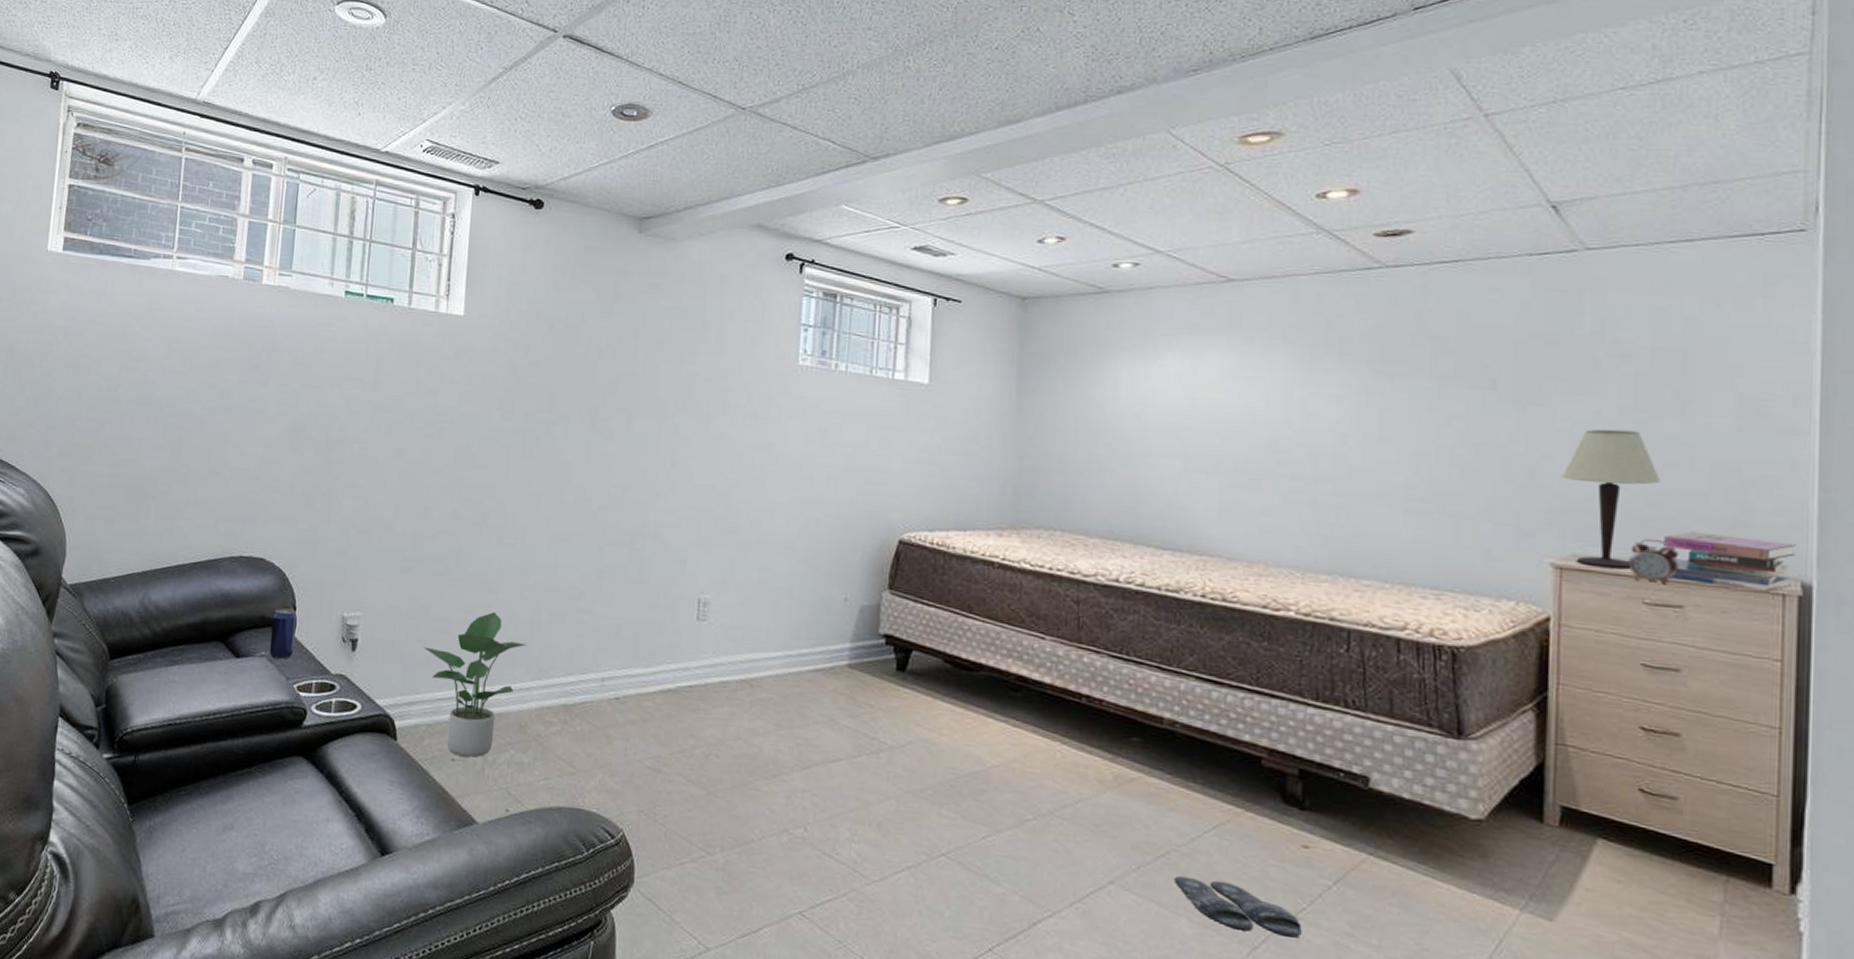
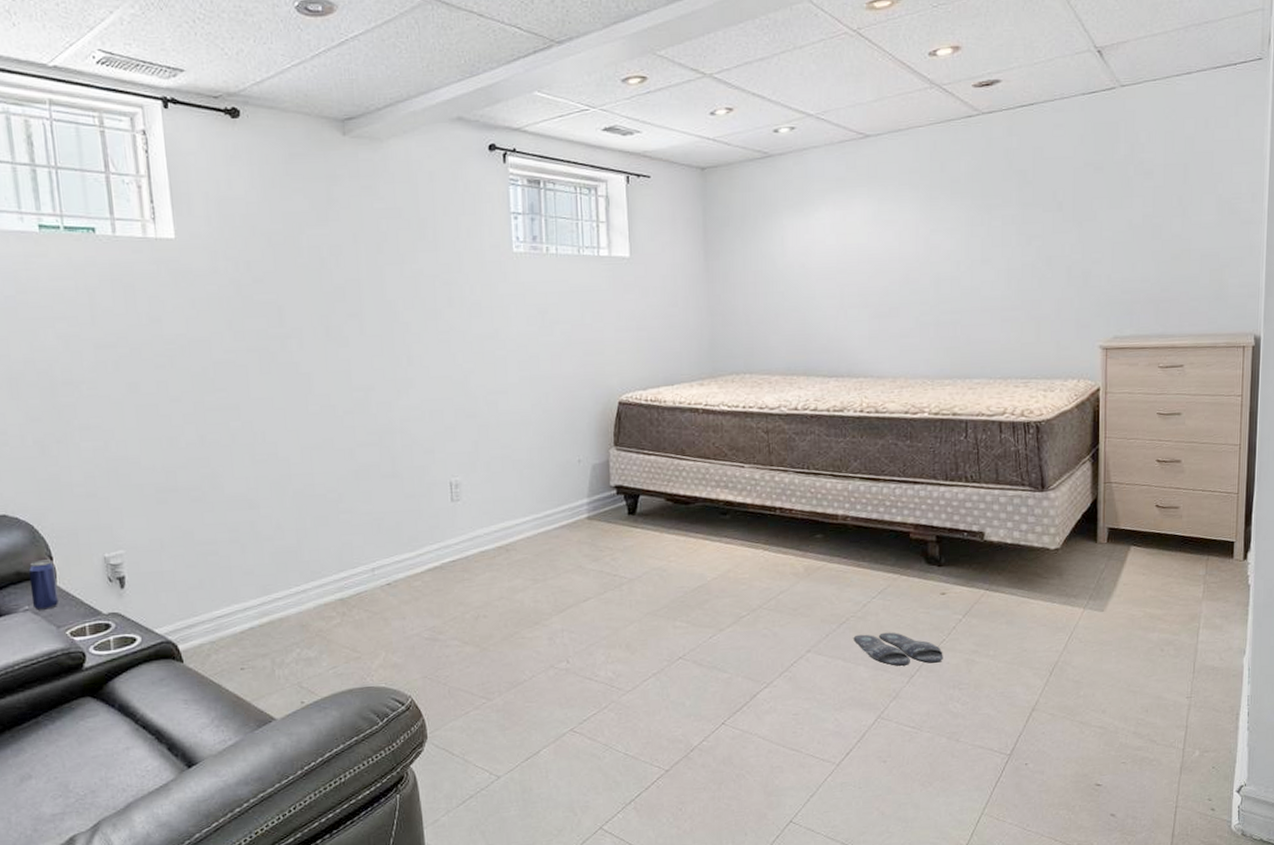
potted plant: present [423,612,526,758] -> none [193,527,295,664]
table lamp: present [1562,429,1660,570] -> none [1106,233,1169,345]
alarm clock: present [1628,539,1679,585] -> none [1149,317,1181,351]
books: present [1664,531,1796,592] -> none [1171,307,1252,347]

